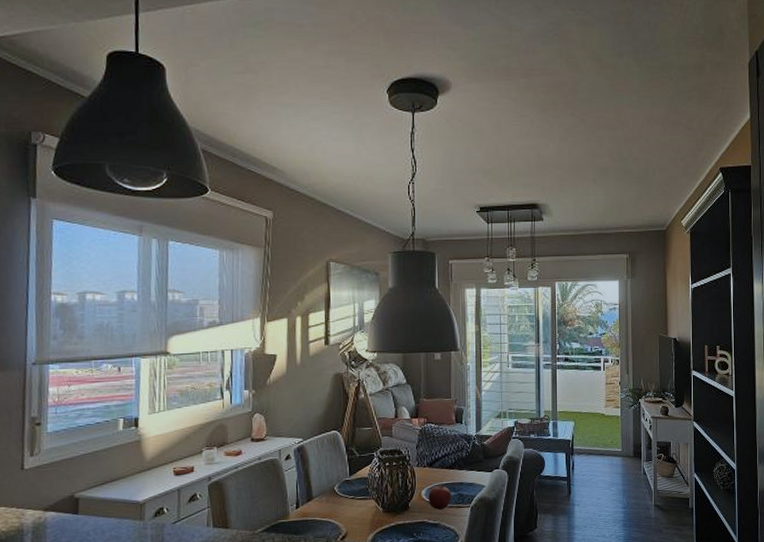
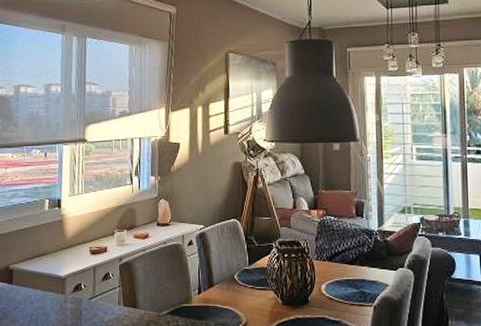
fruit: present [428,484,451,510] -> none [328,280,352,306]

